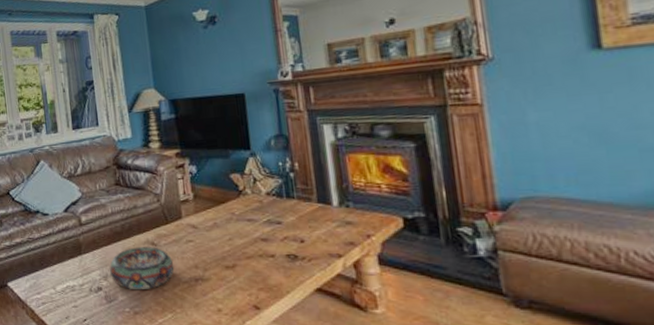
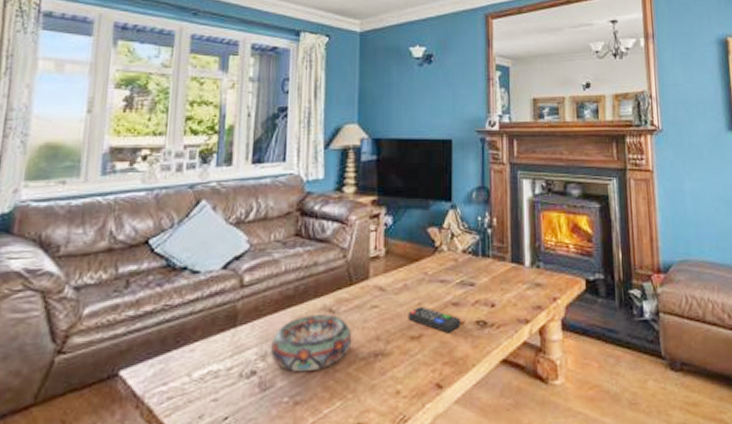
remote control: none [220,241,272,264] -> present [408,306,462,333]

